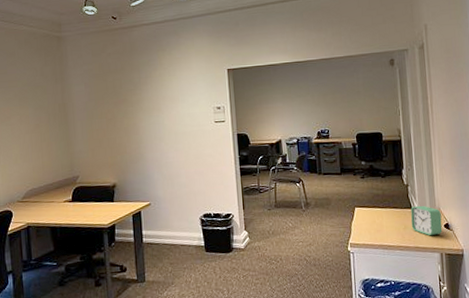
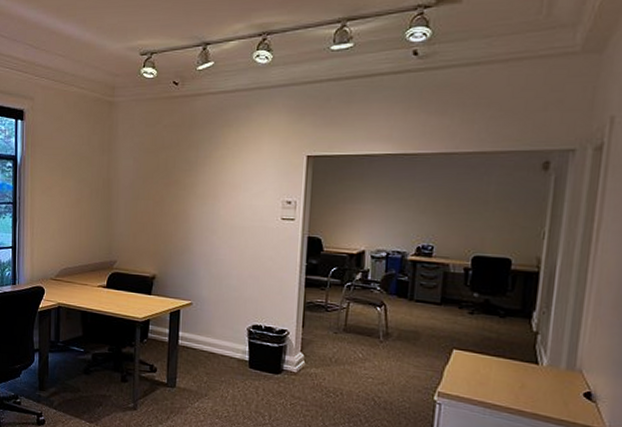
alarm clock: present [410,205,443,236] -> none [532,361,582,404]

